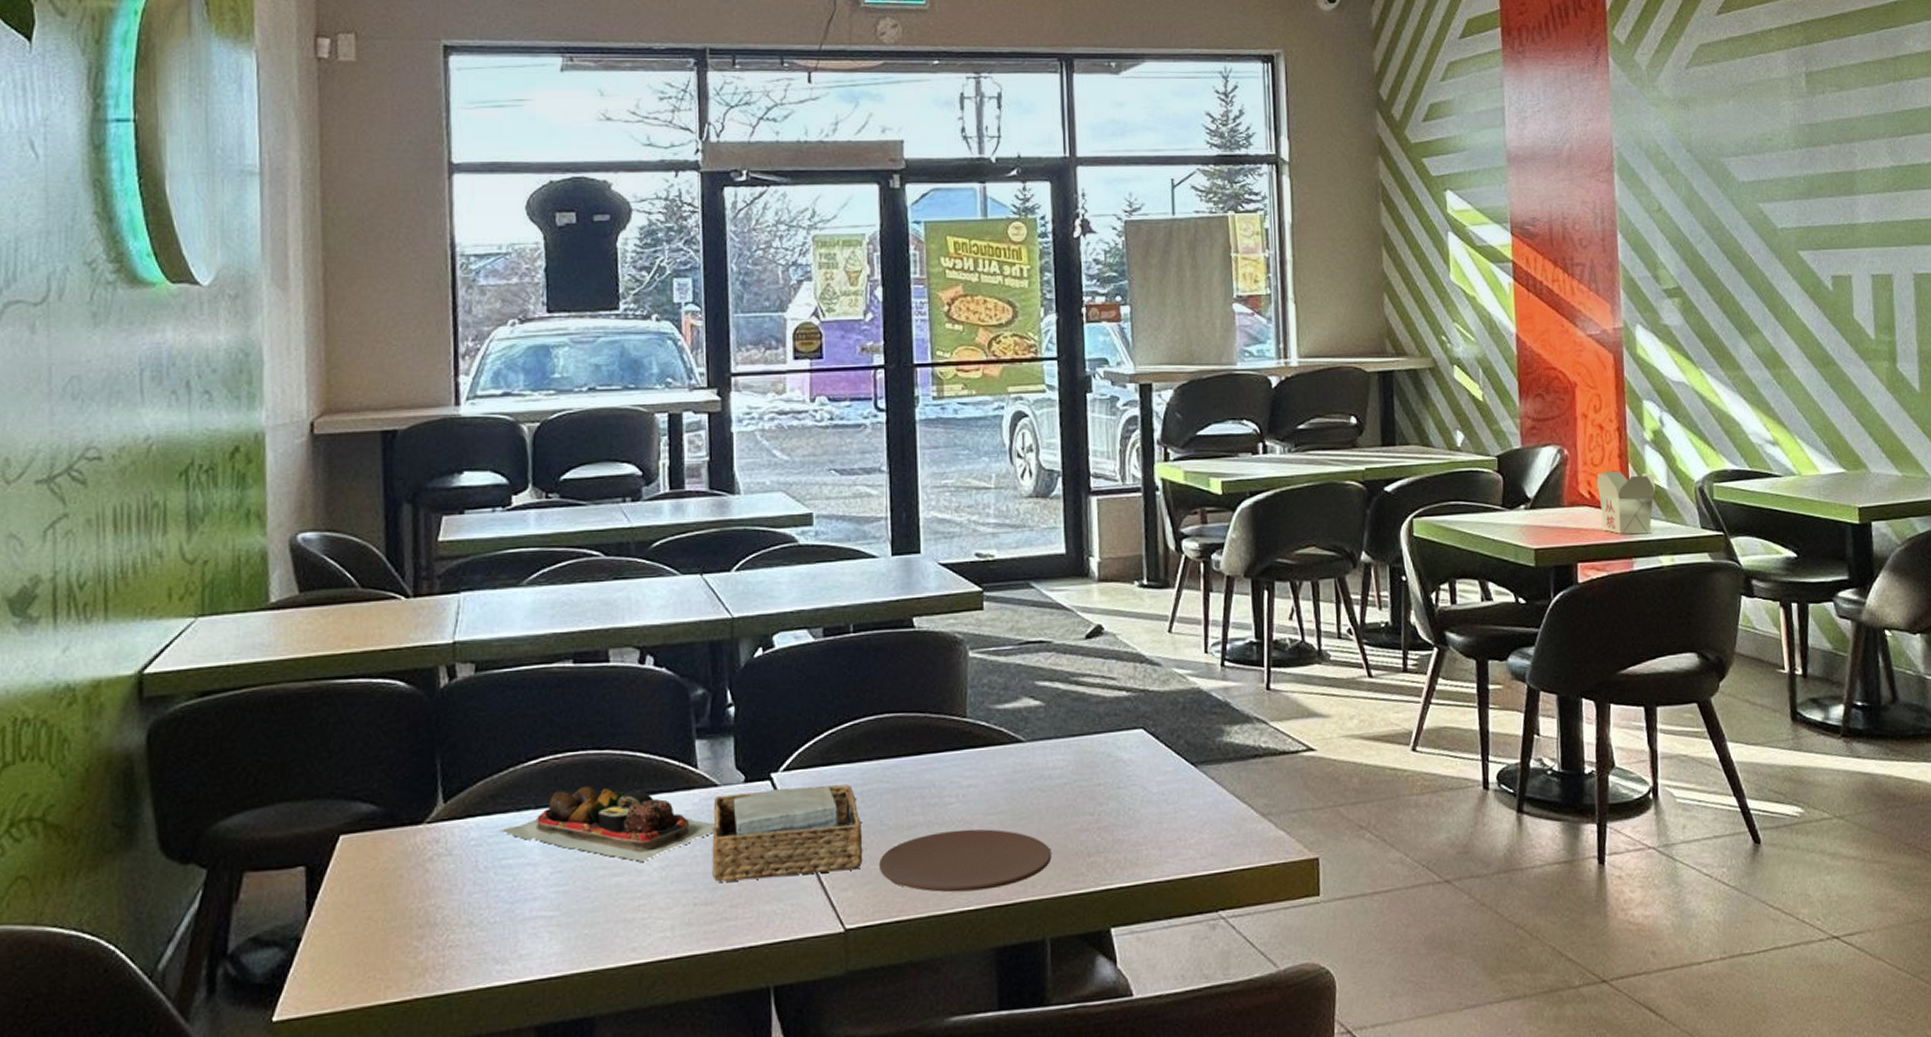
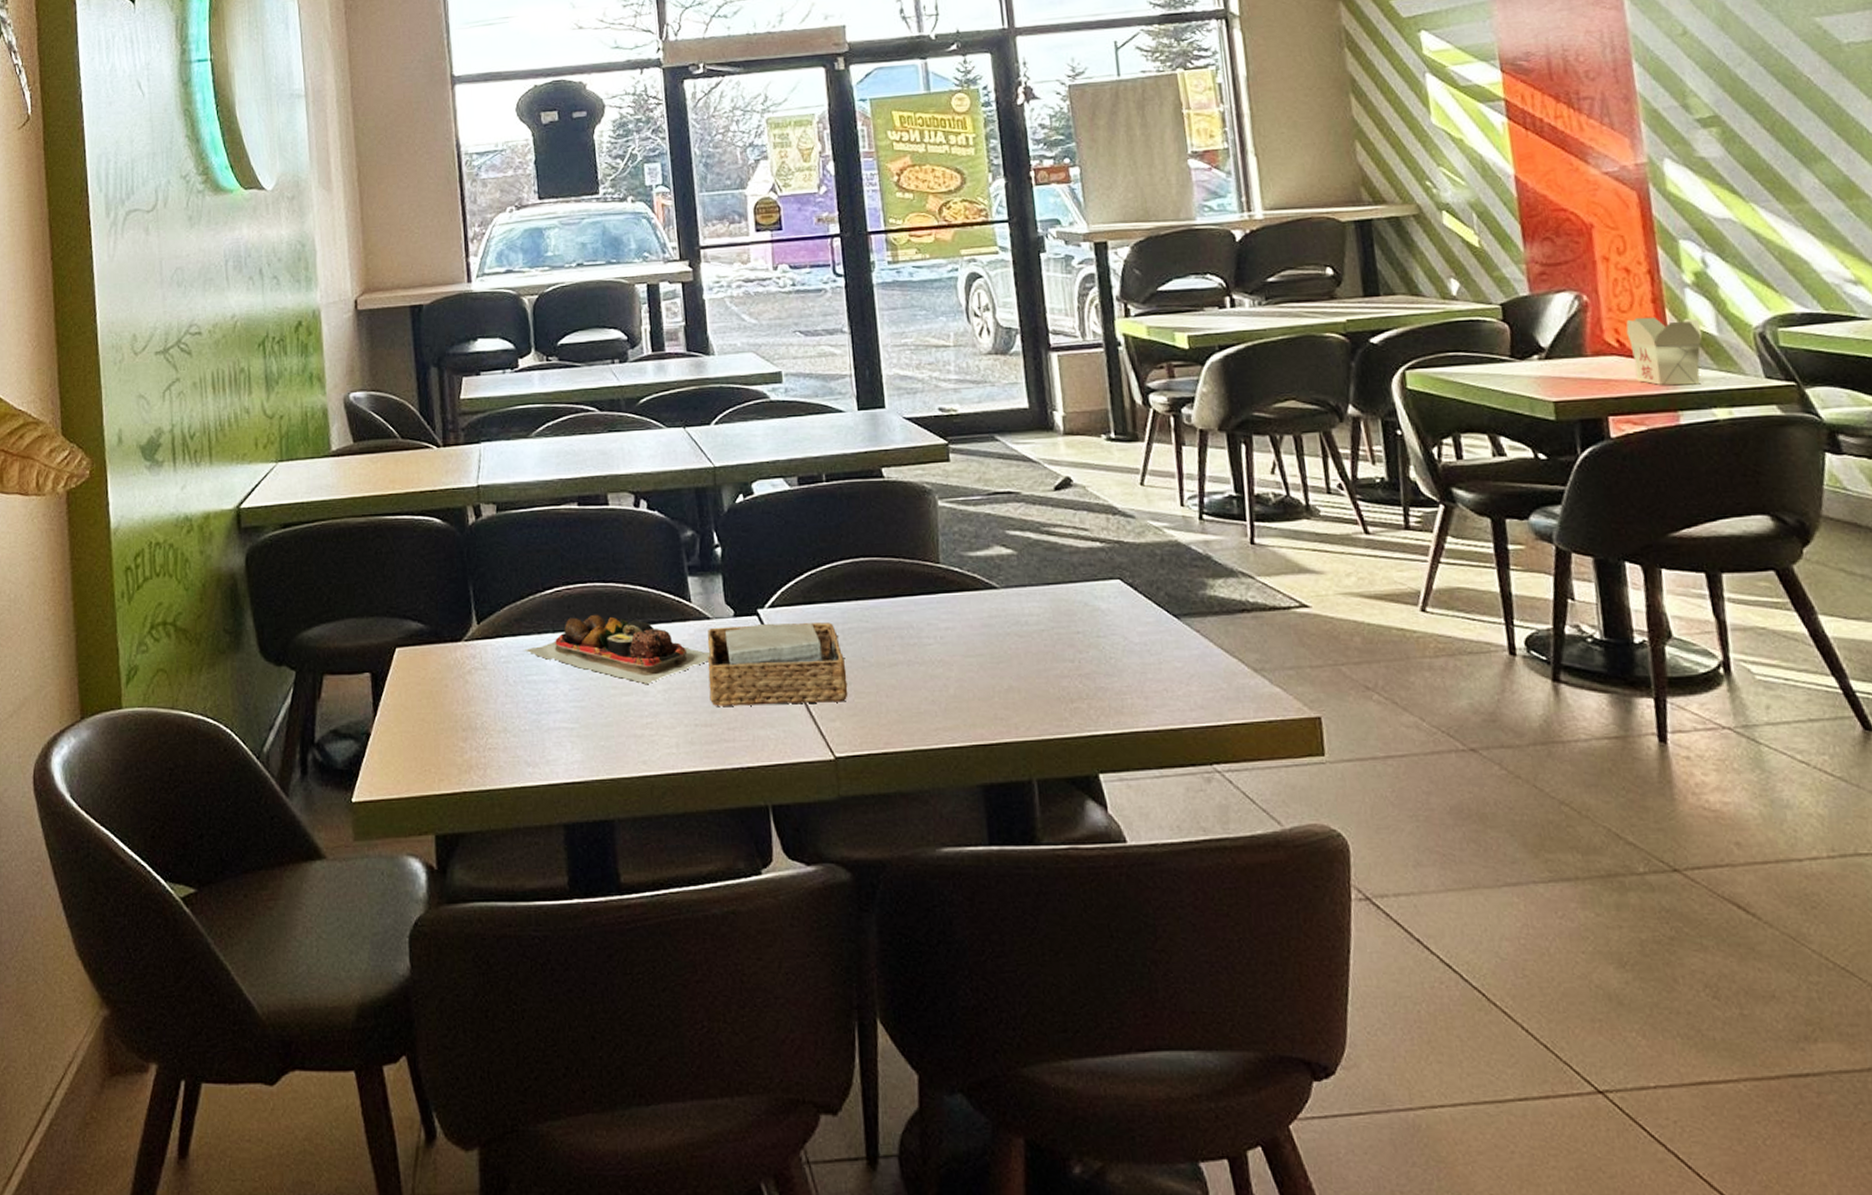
paper plate: present [878,829,1052,893] -> none [863,669,1034,729]

